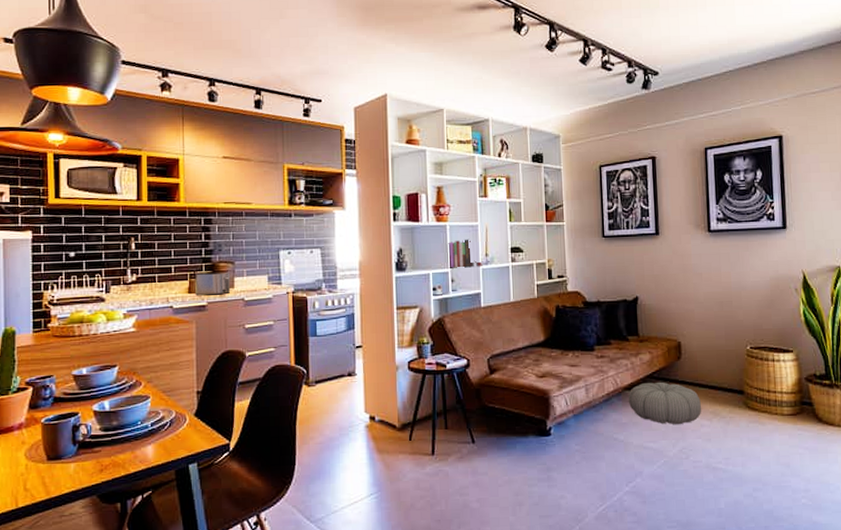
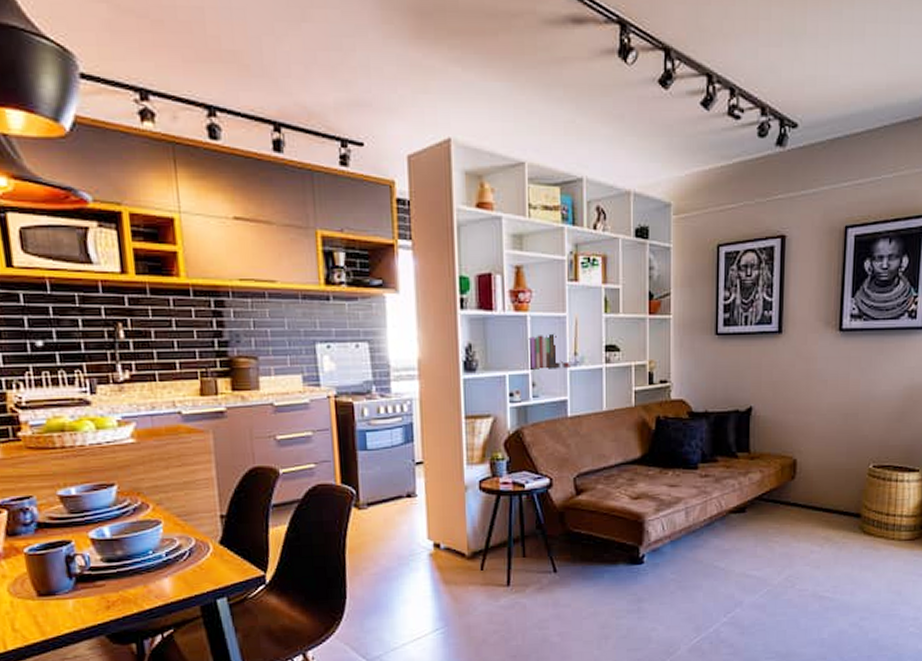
toaster: present [194,272,230,296] -> none [206,369,254,399]
pouf: present [628,381,702,424] -> none [732,504,814,551]

